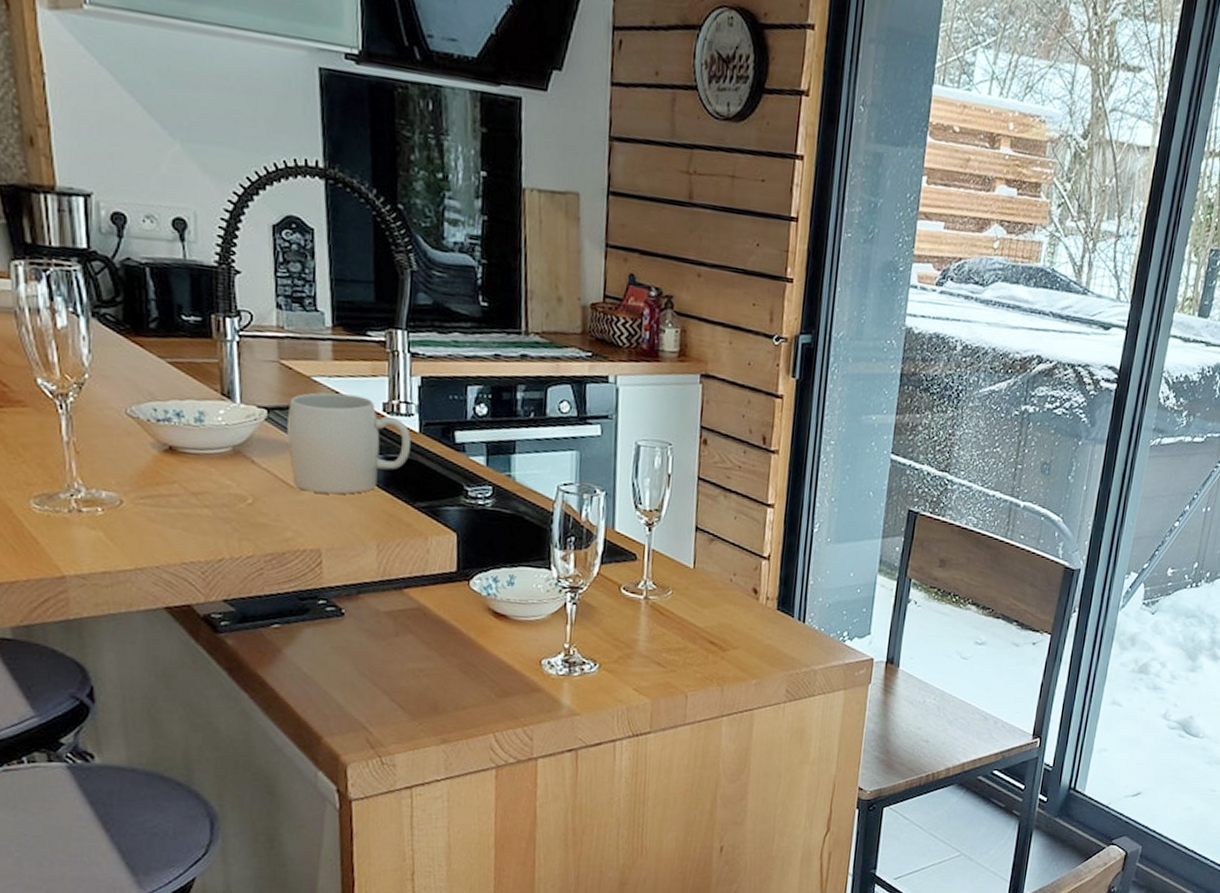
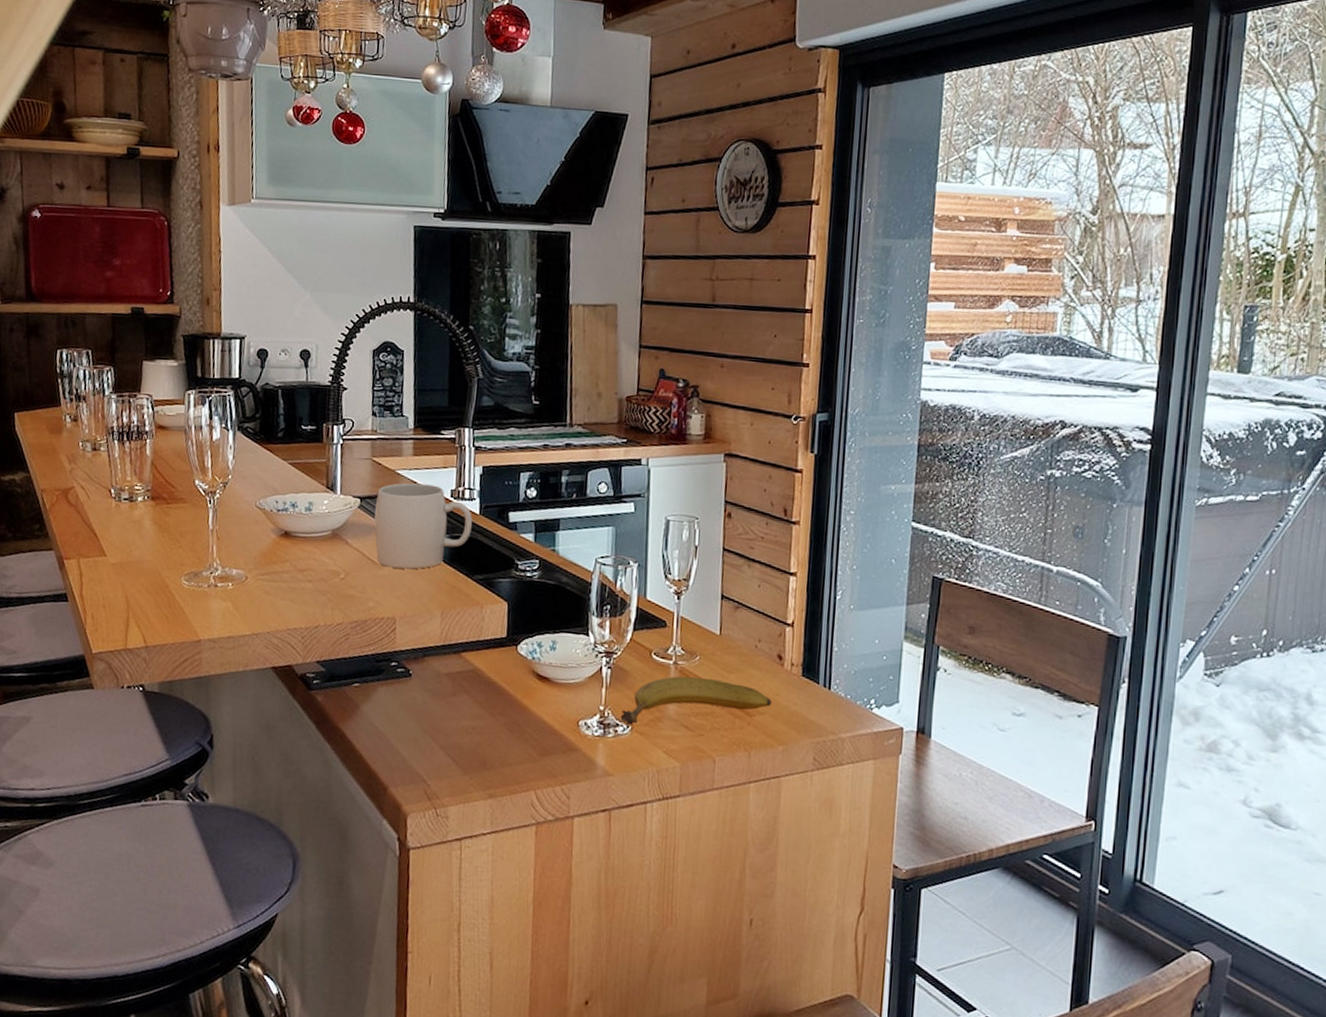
fruit: none [587,611,746,663] -> present [620,676,772,725]

